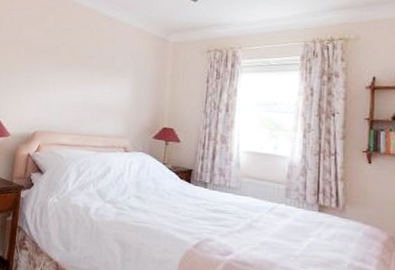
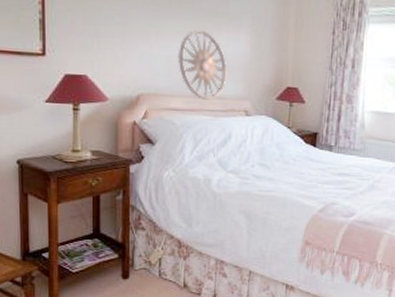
wall art: none [69,81,110,138] -> present [177,30,227,100]

